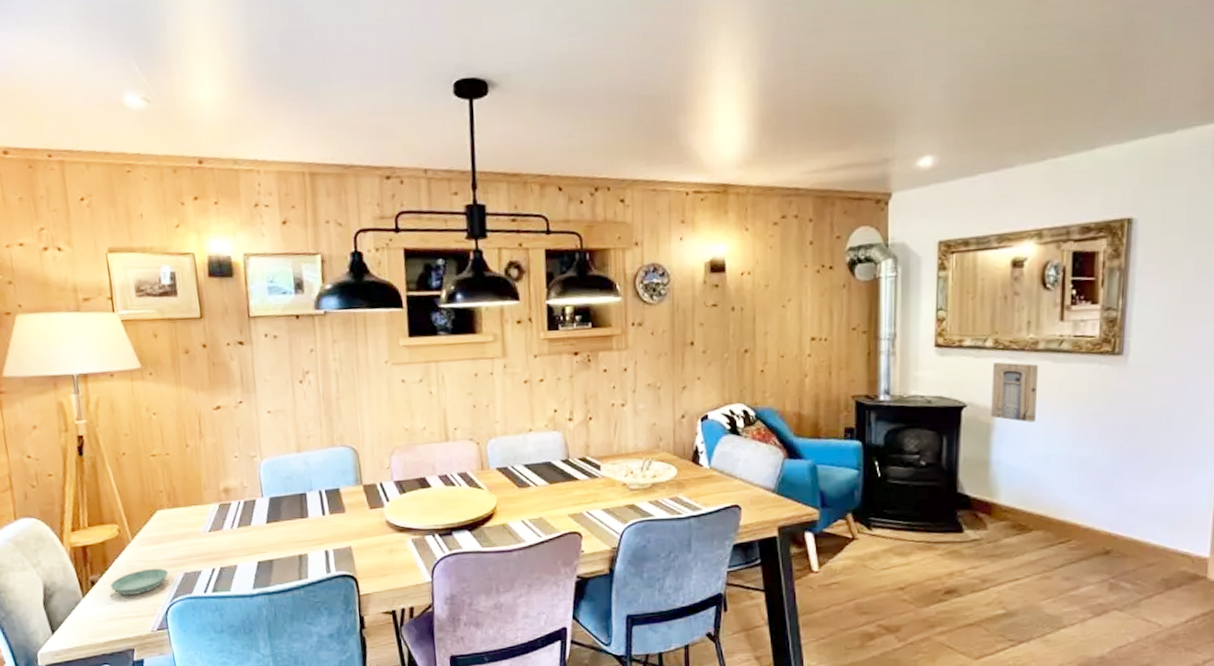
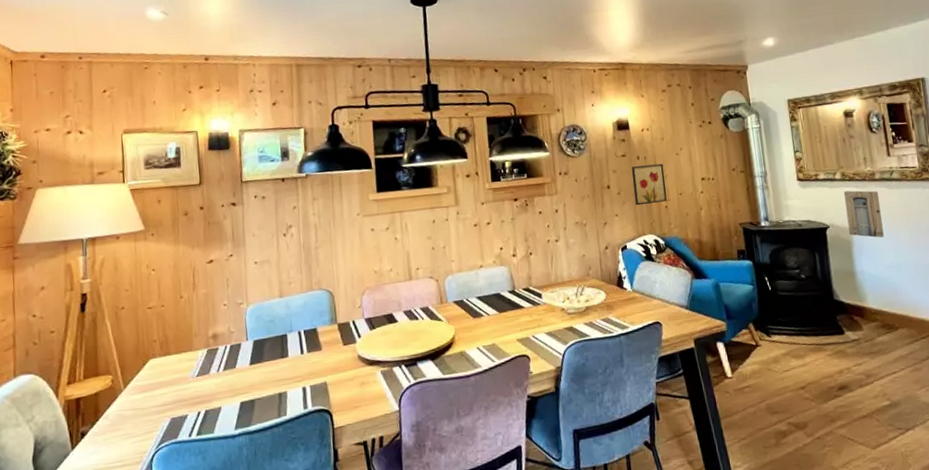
saucer: present [109,568,169,595] -> none [99,415,156,445]
wall art: none [723,317,765,368] -> present [632,163,667,206]

